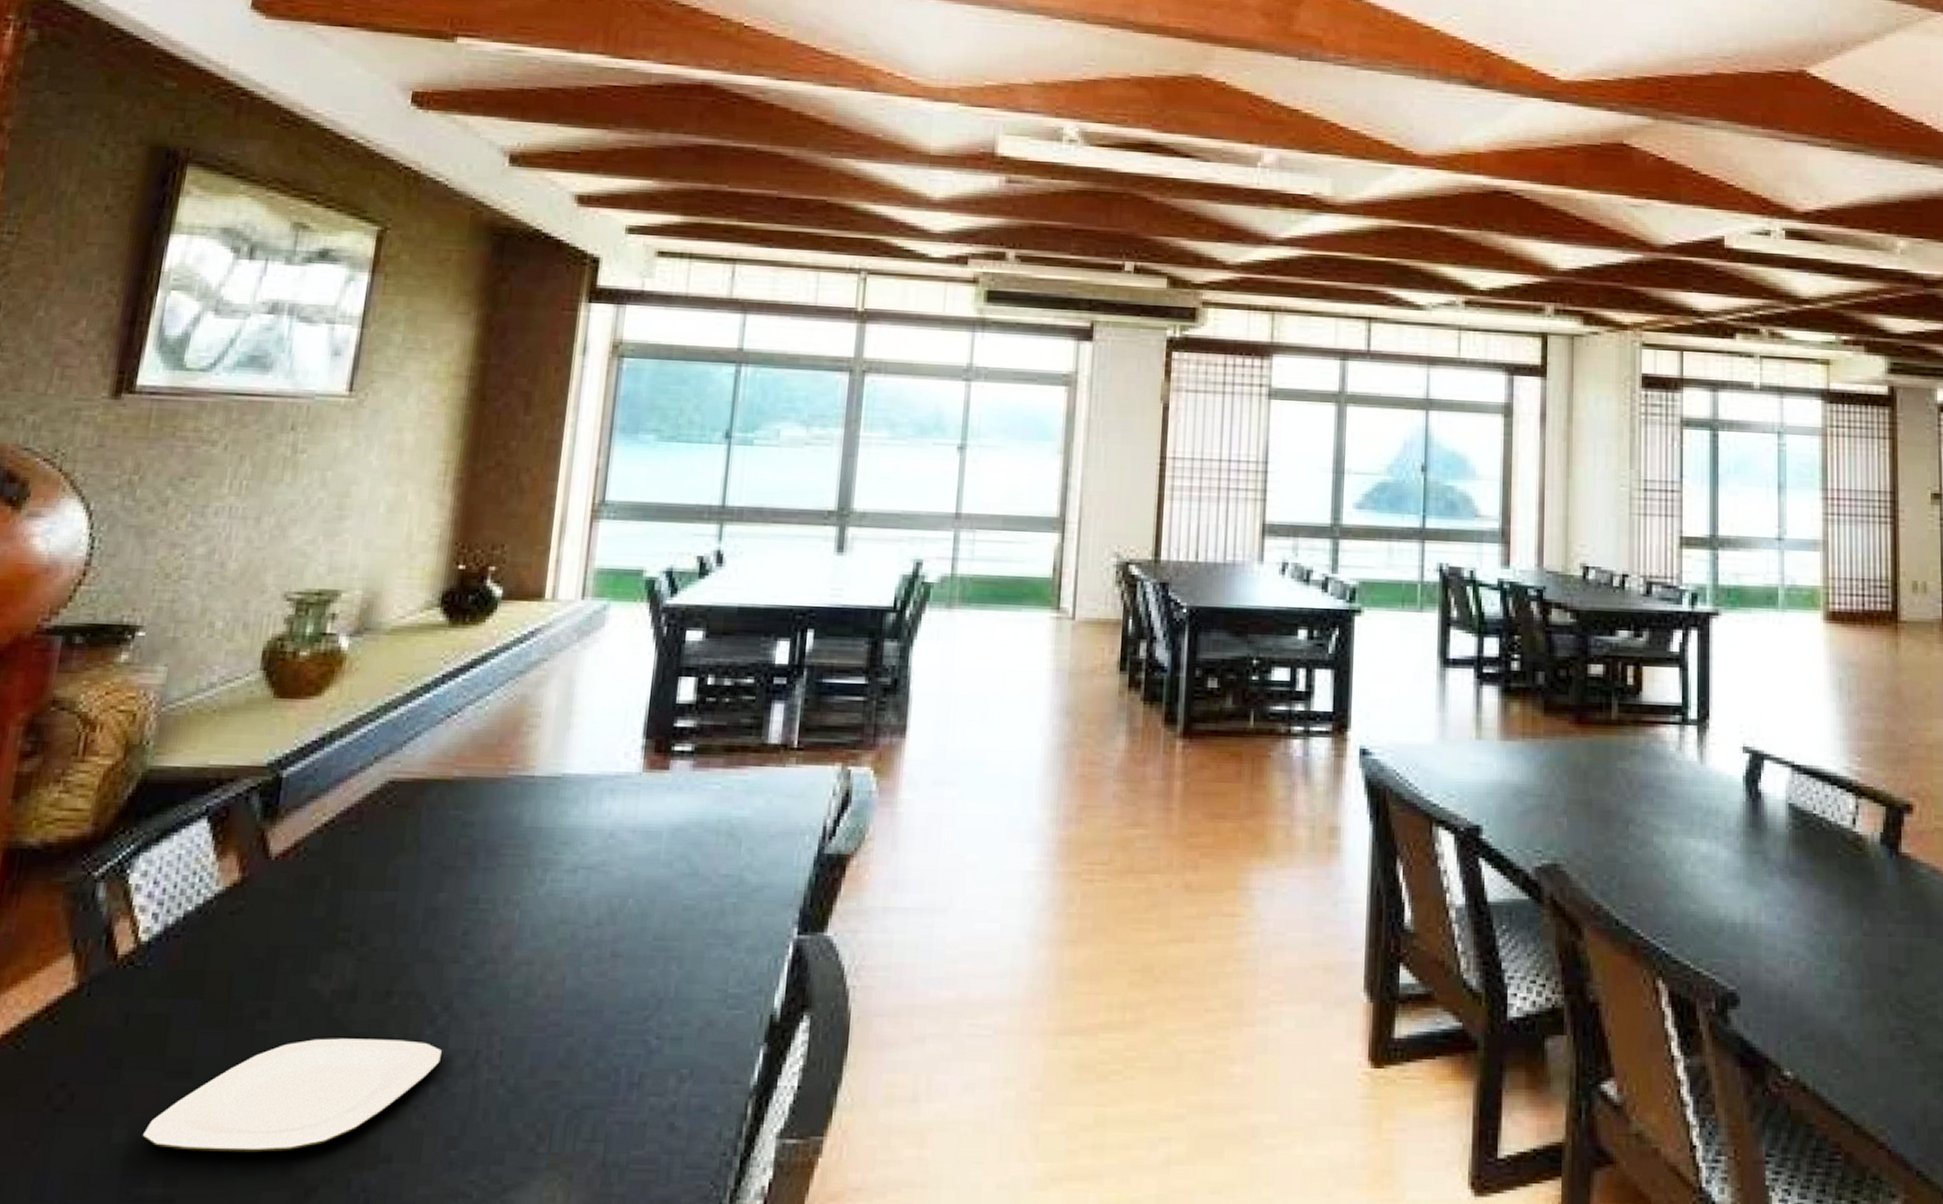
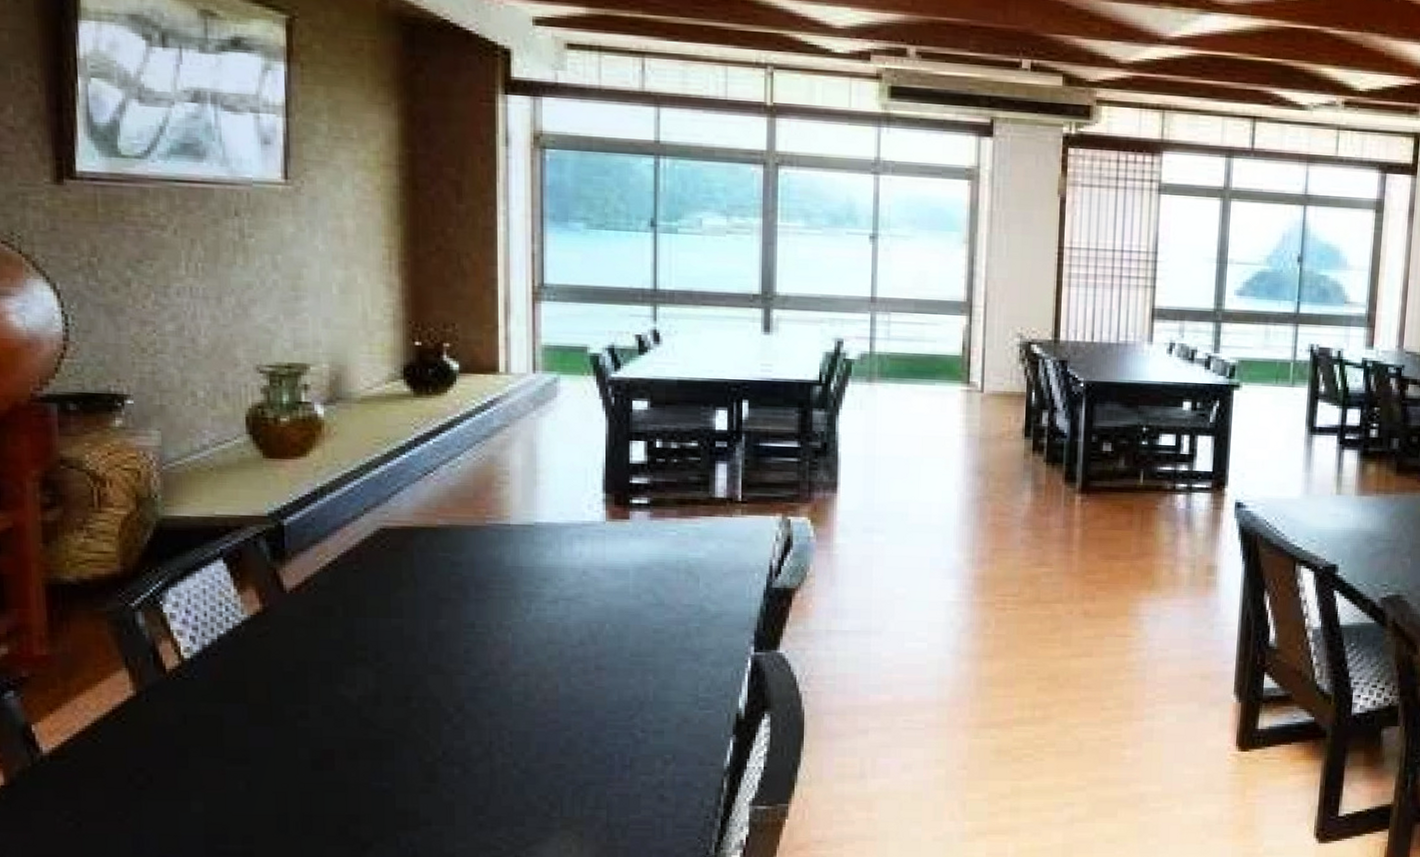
plate: present [142,1038,442,1153] -> none [216,733,460,818]

